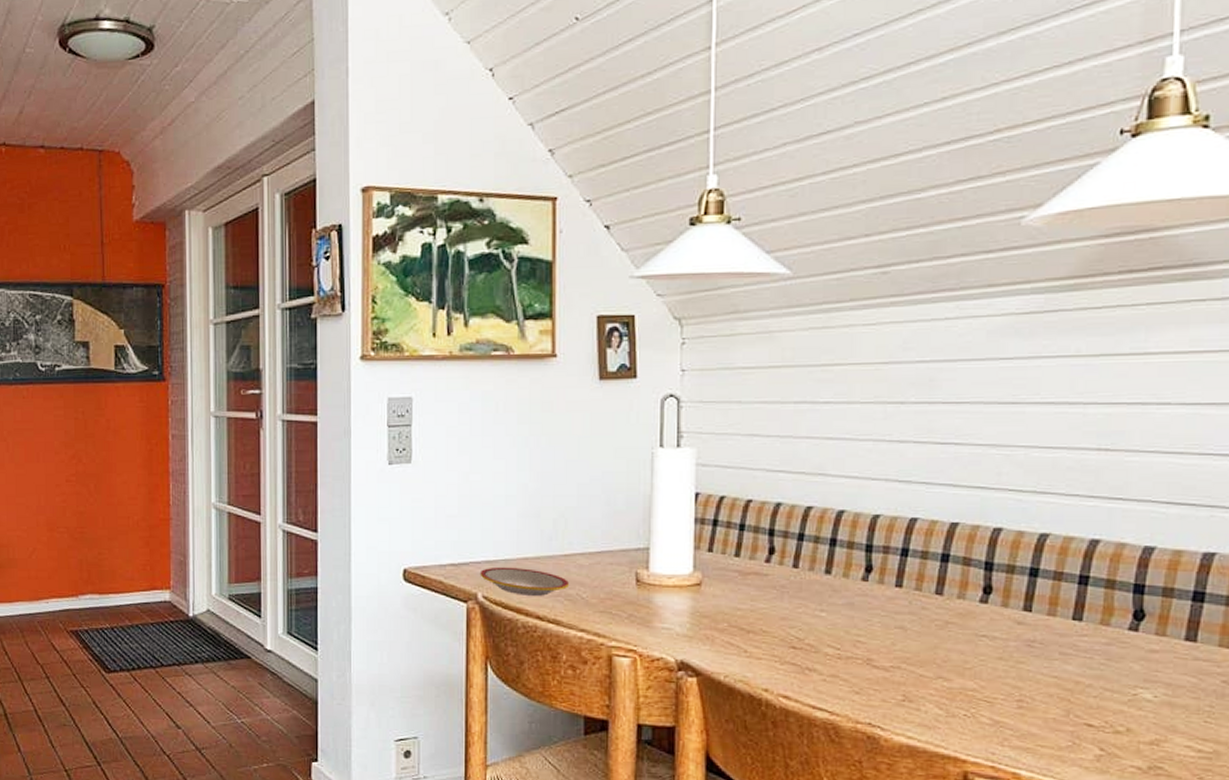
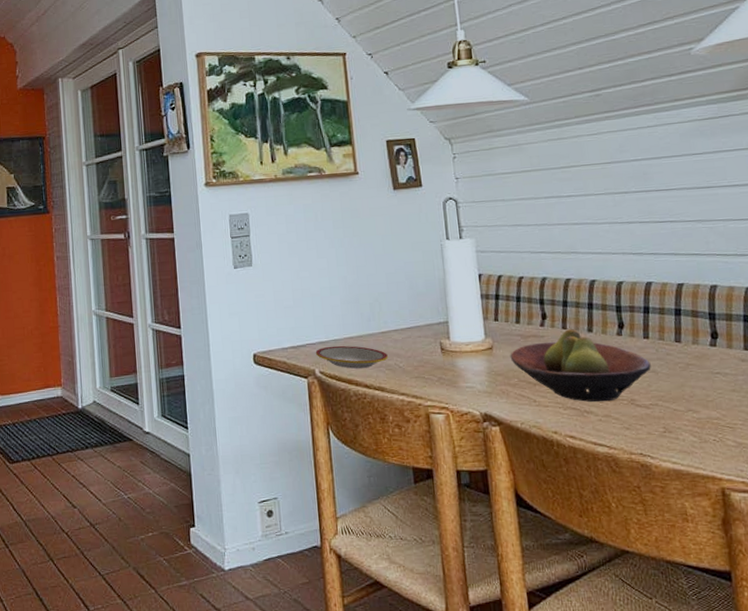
fruit bowl: none [722,569,899,659] -> present [510,329,651,402]

